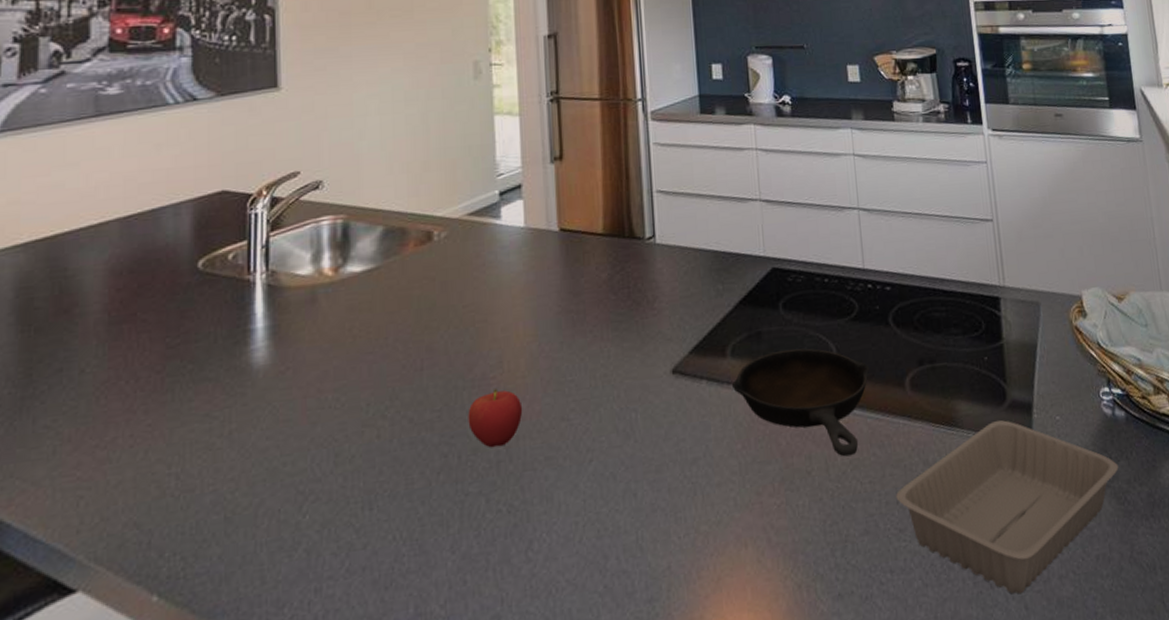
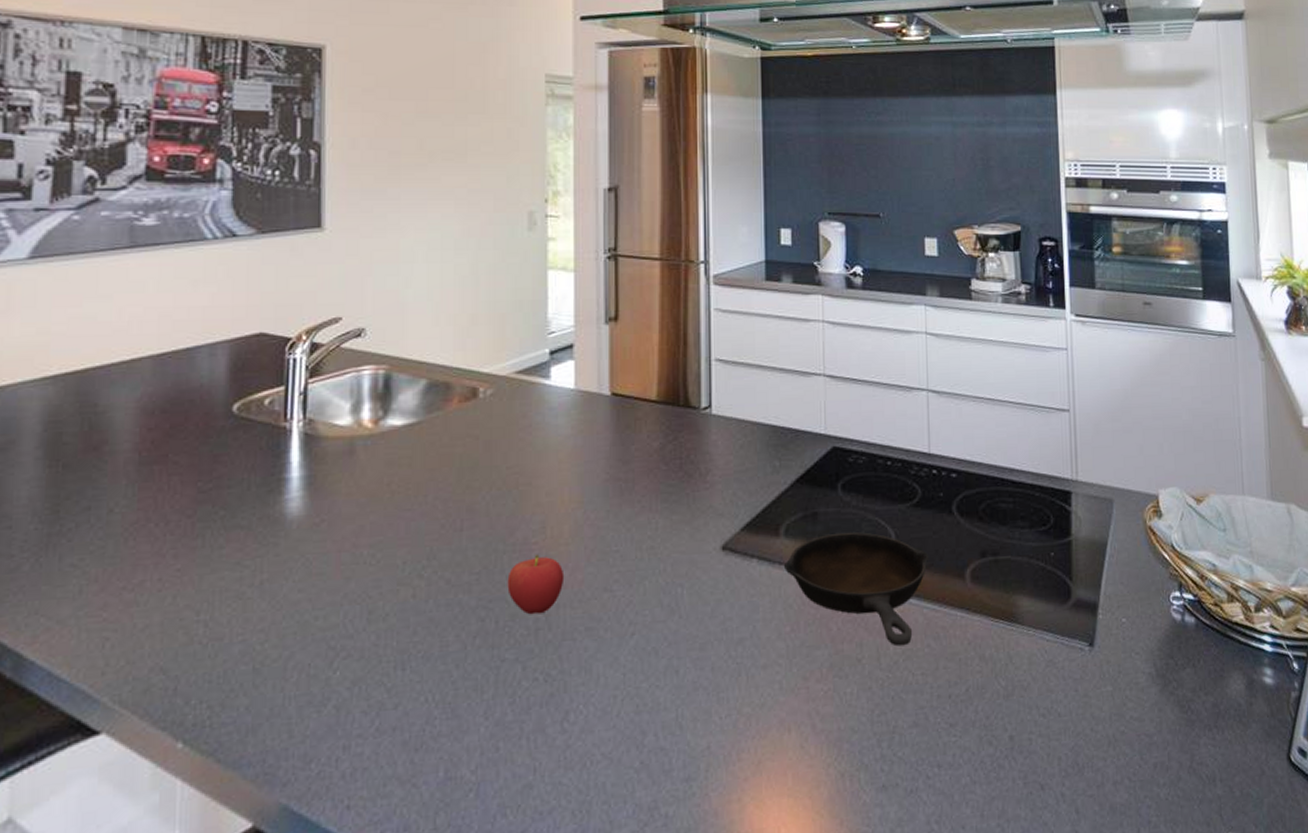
tray: present [896,420,1119,595] -> none [949,618,1185,798]

